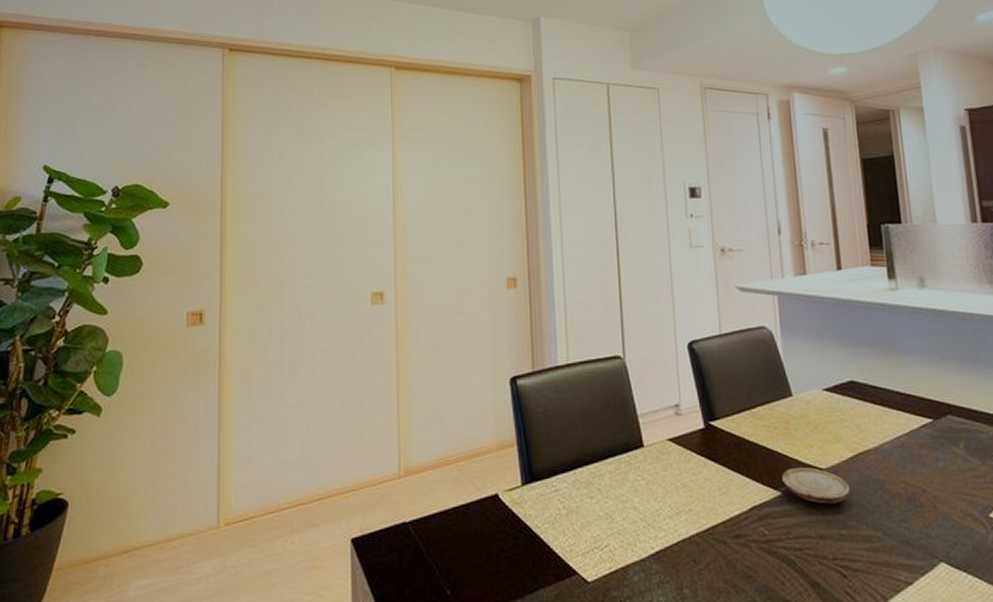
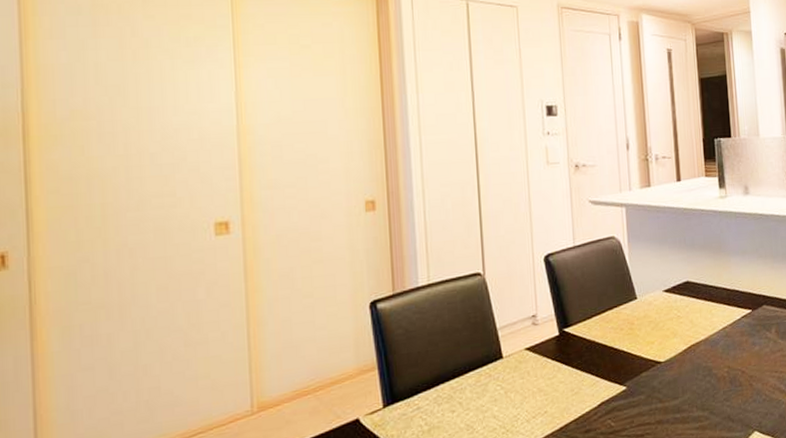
wood slice: present [782,467,850,504] -> none [627,362,684,393]

